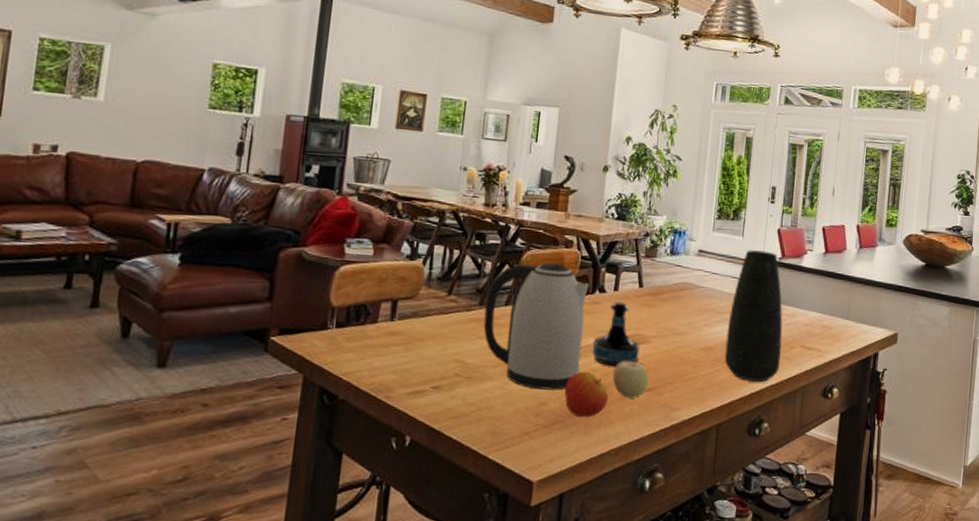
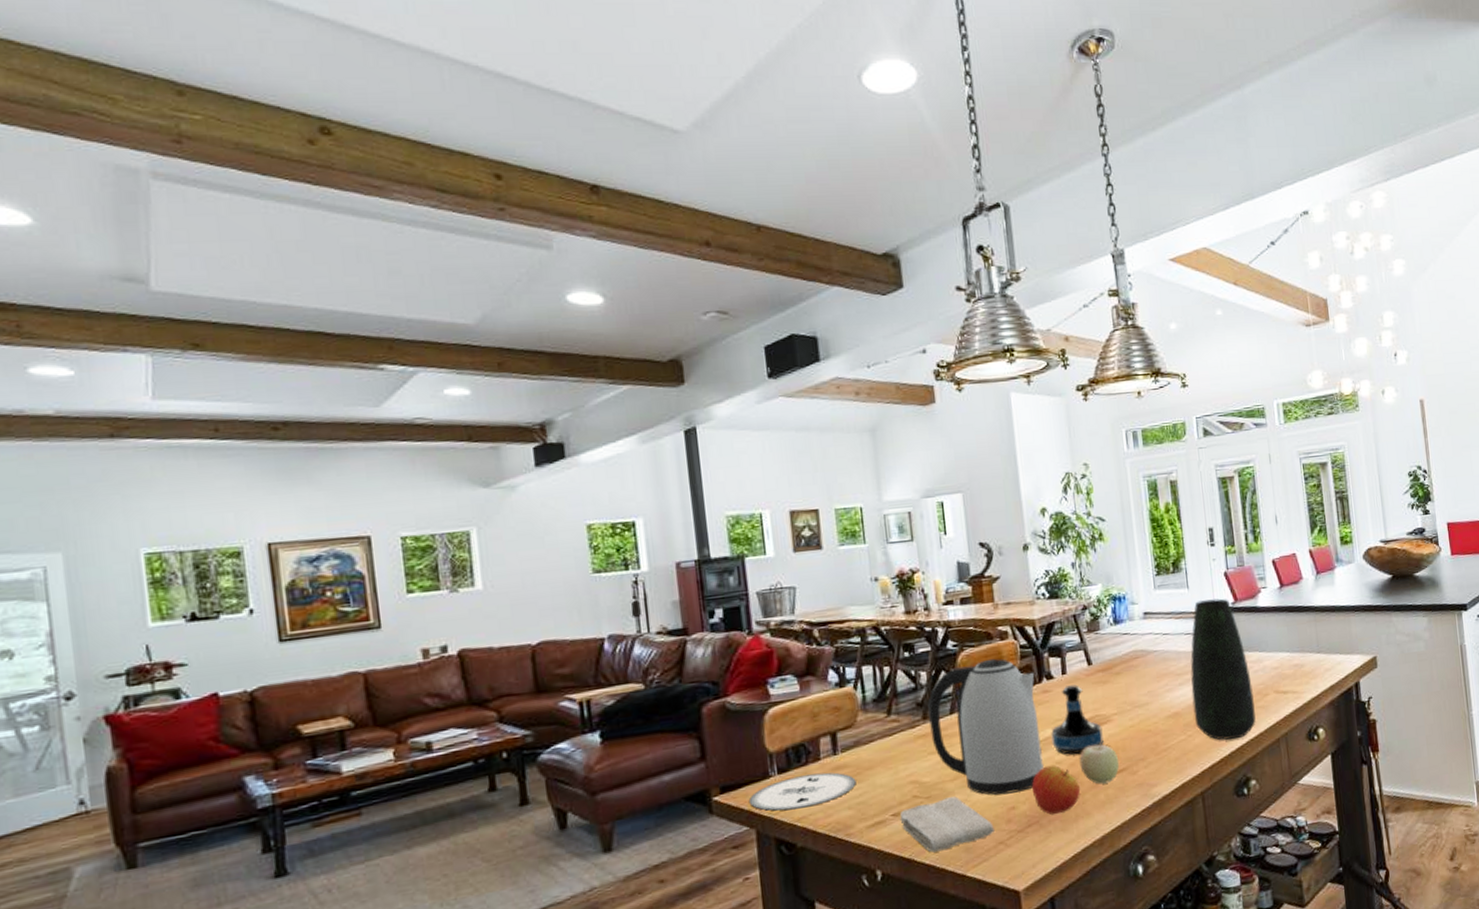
plate: none [304,333,406,364] -> present [749,772,856,811]
washcloth: none [438,382,523,430] -> present [900,796,994,853]

